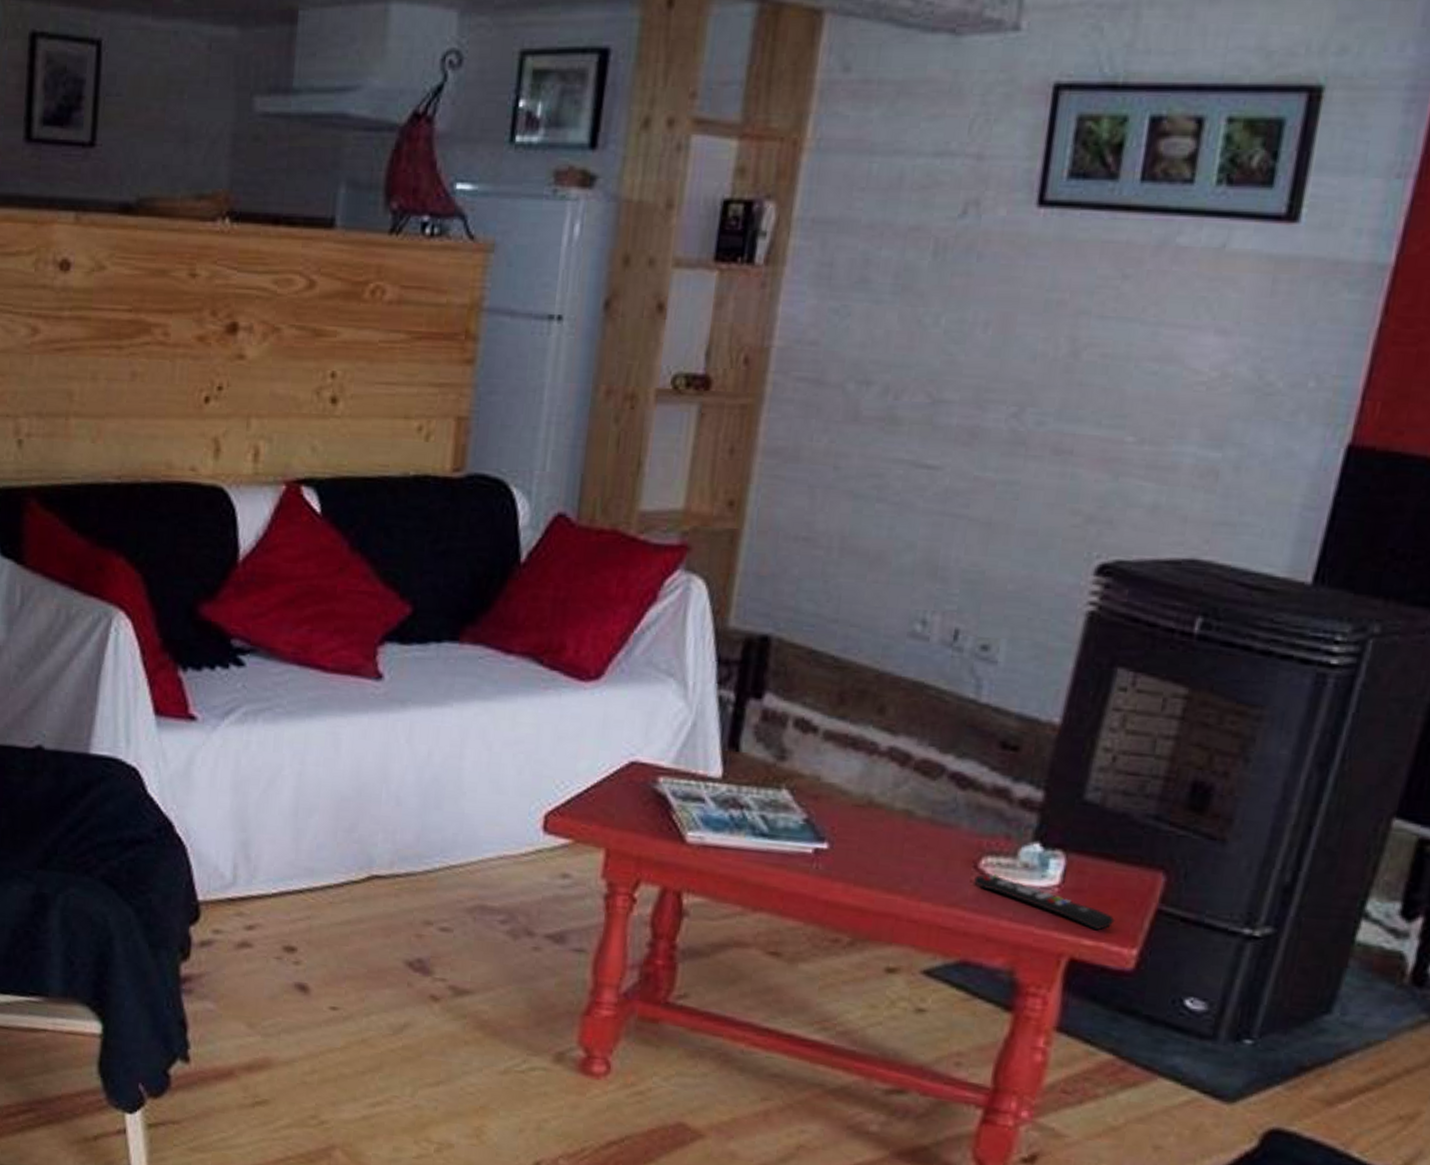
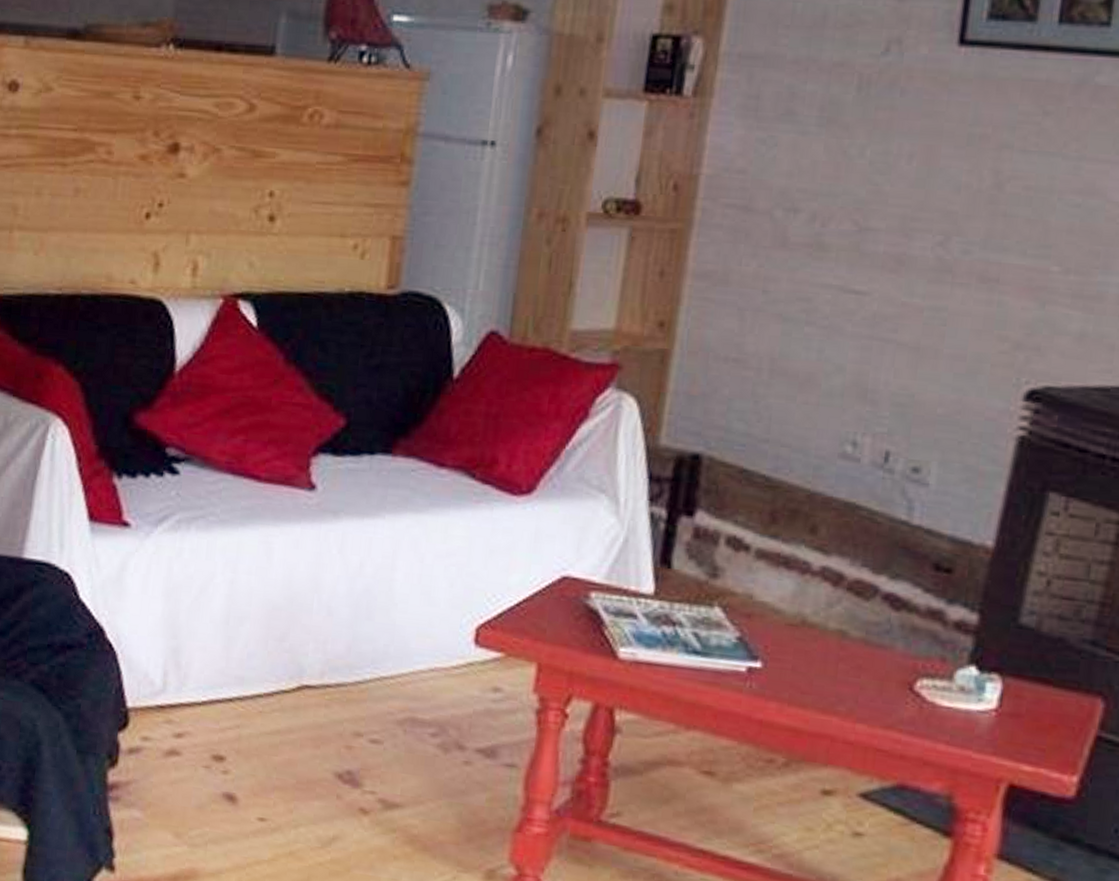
remote control: present [974,873,1115,931] -> none [910,696,1054,756]

